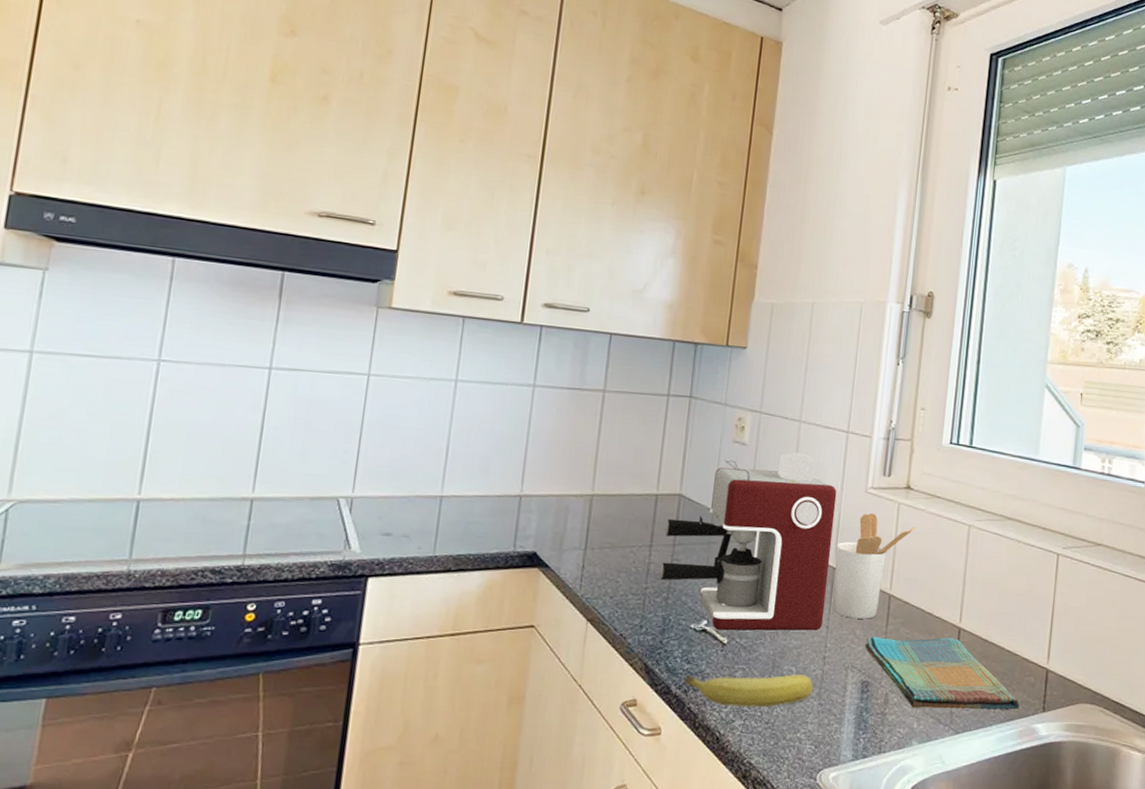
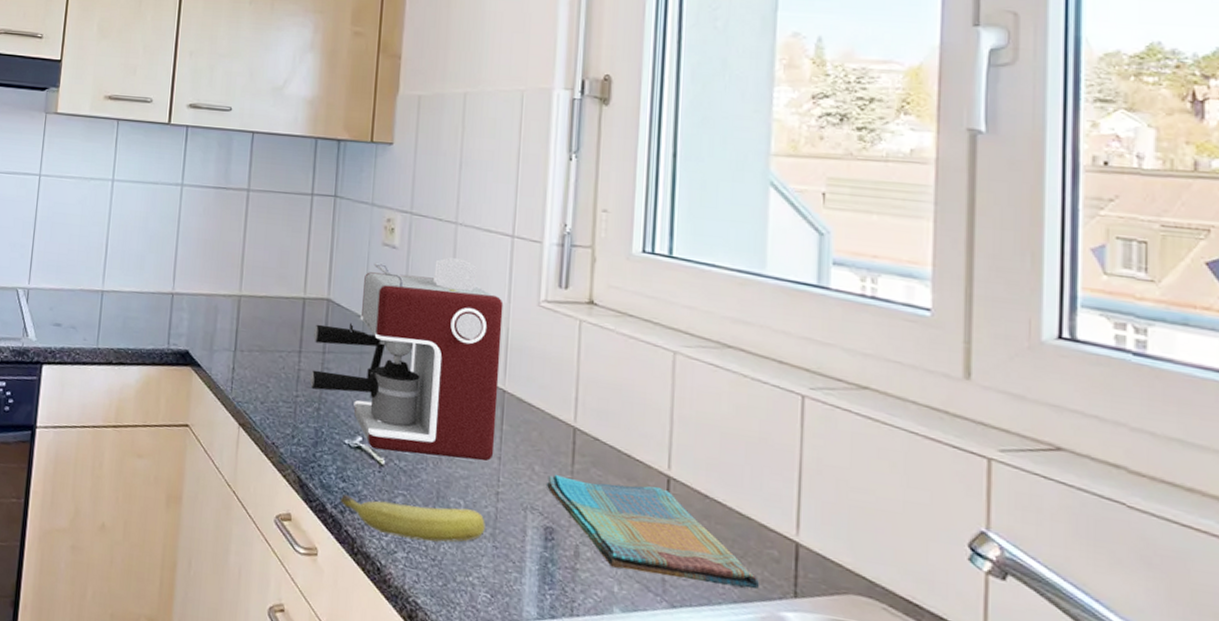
utensil holder: present [833,513,916,619] -> none [505,330,603,454]

